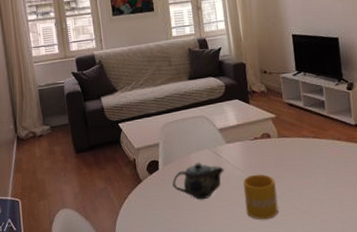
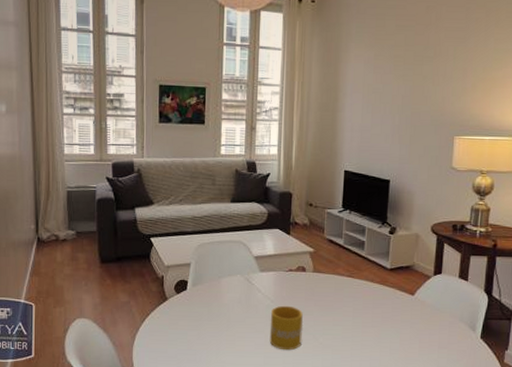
teapot: present [172,162,224,200] -> none [199,286,254,325]

